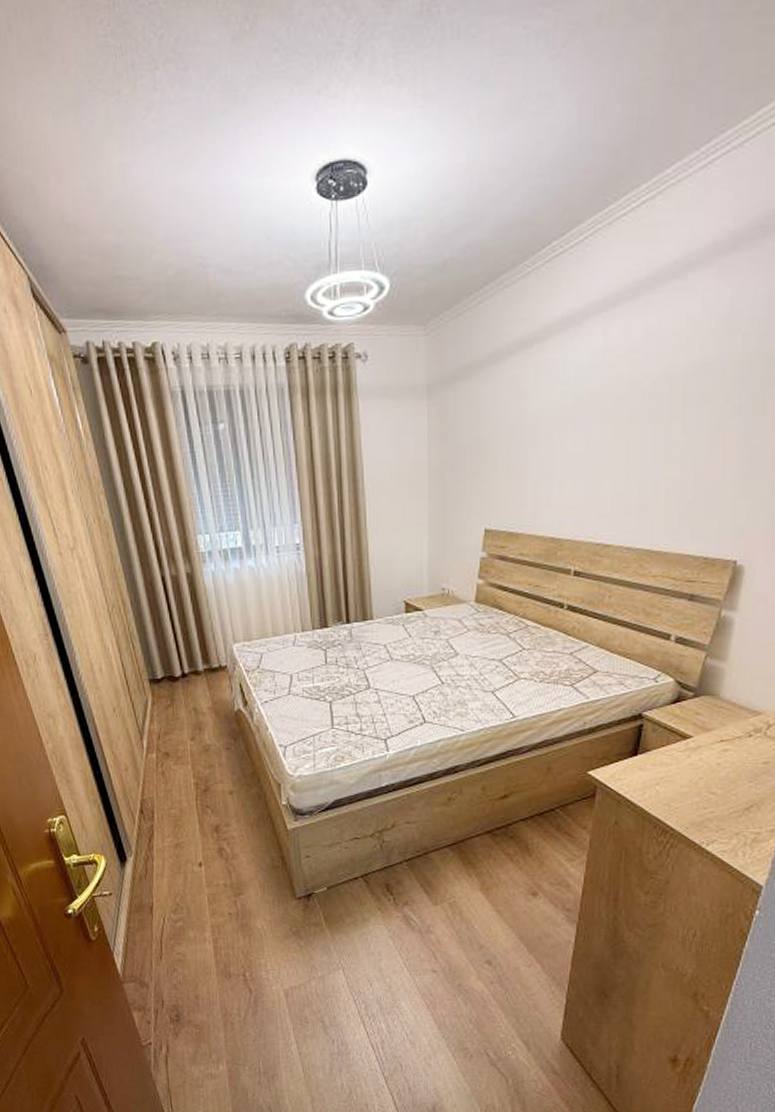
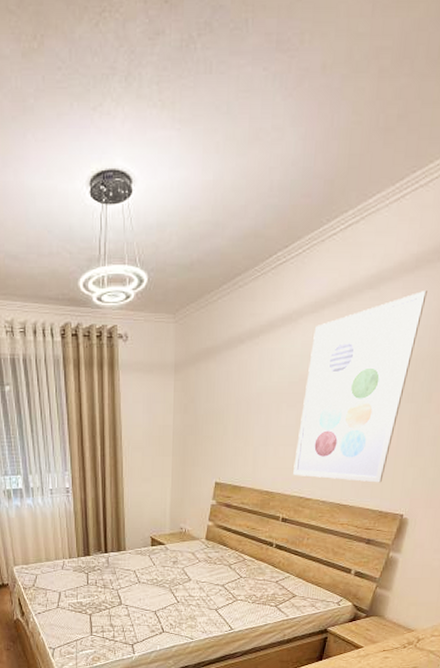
wall art: none [586,274,751,521] -> present [293,289,427,483]

